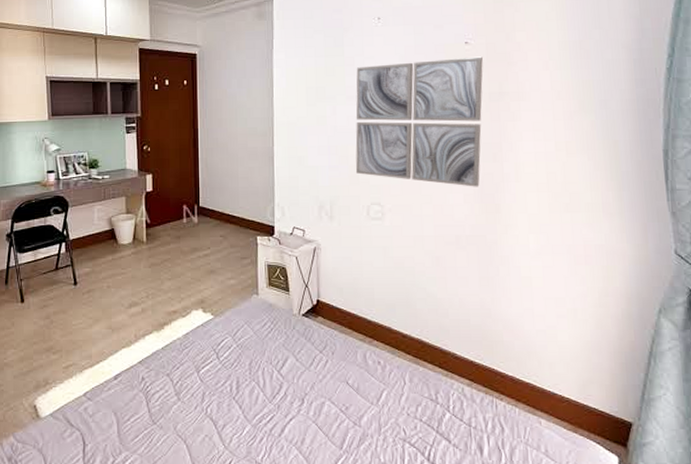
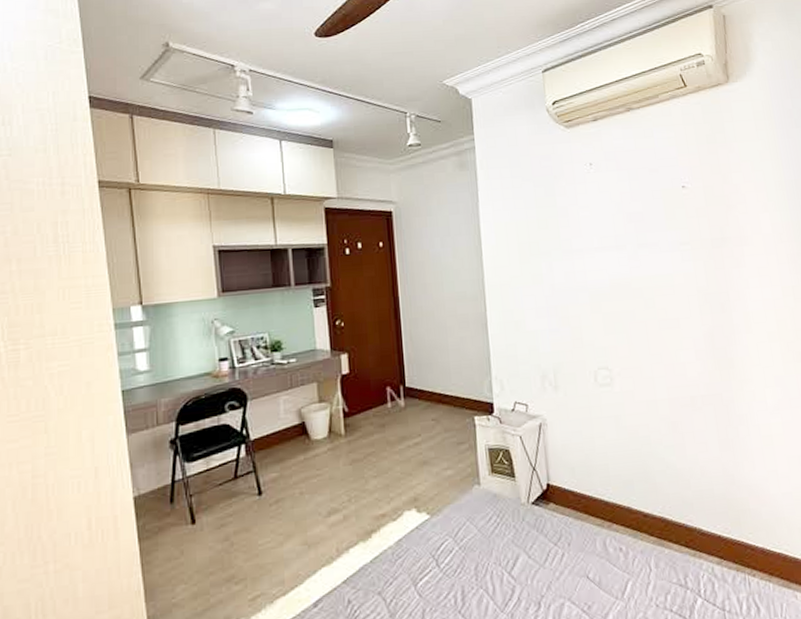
wall art: present [355,56,483,187] -> none [571,200,710,342]

